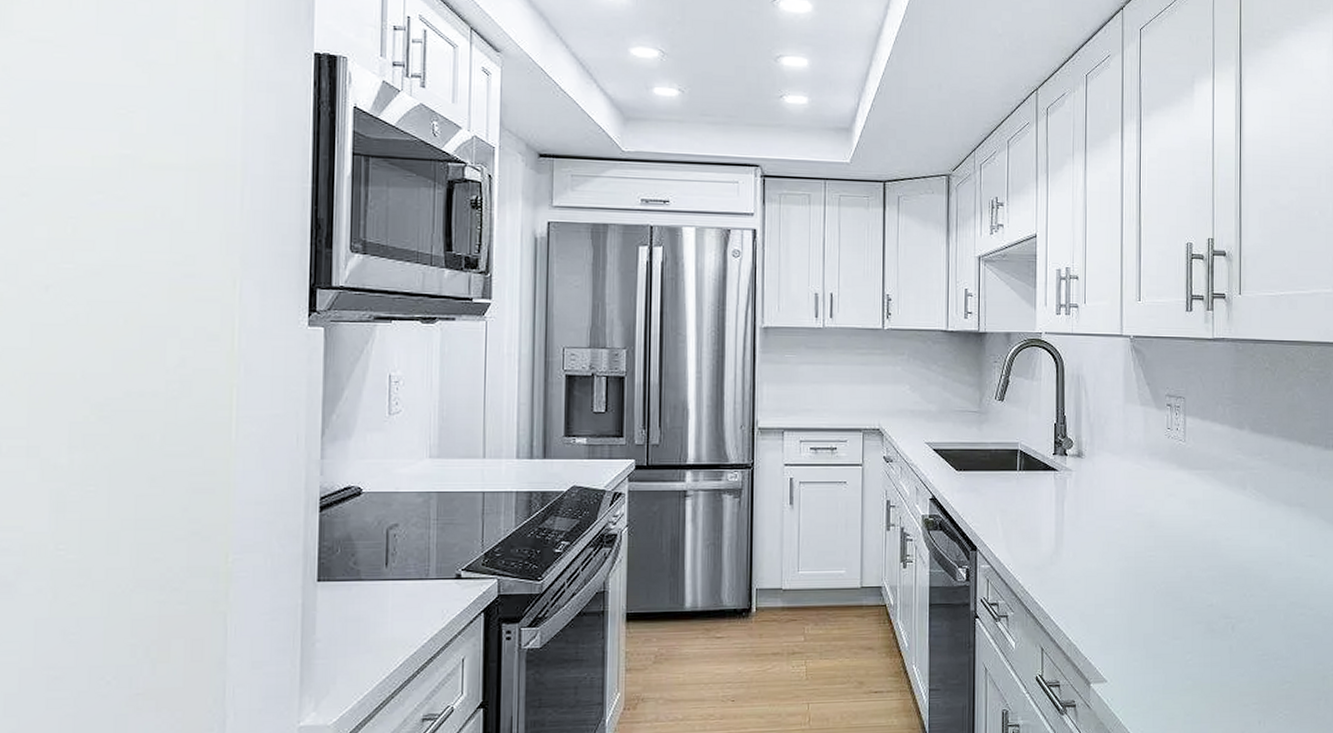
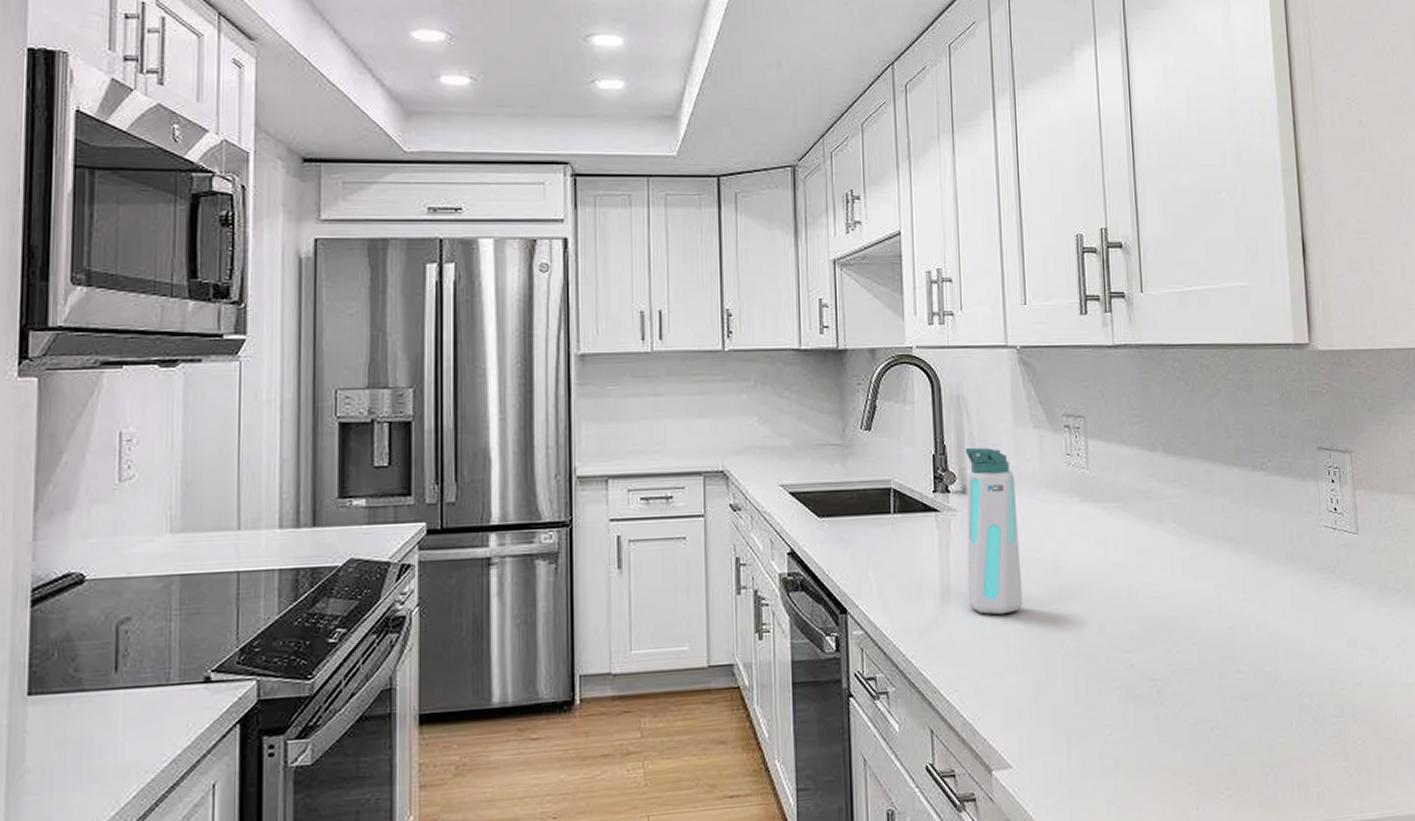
water bottle: none [1078,419,1124,558] -> present [965,447,1023,615]

